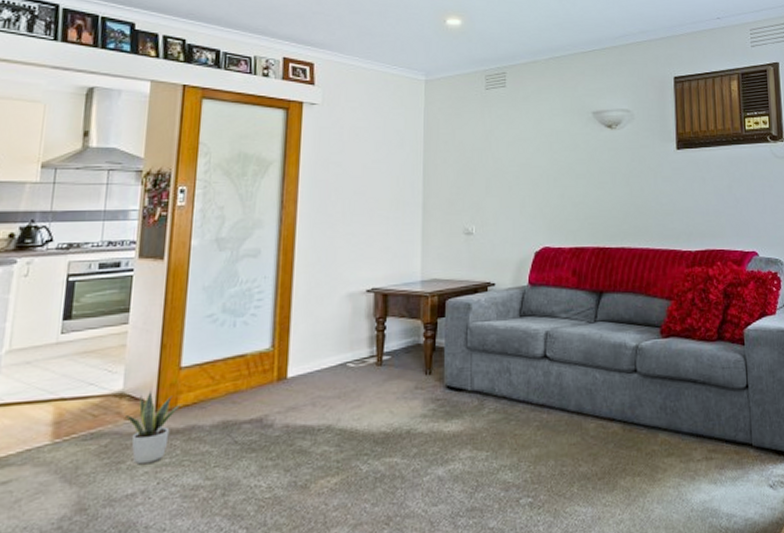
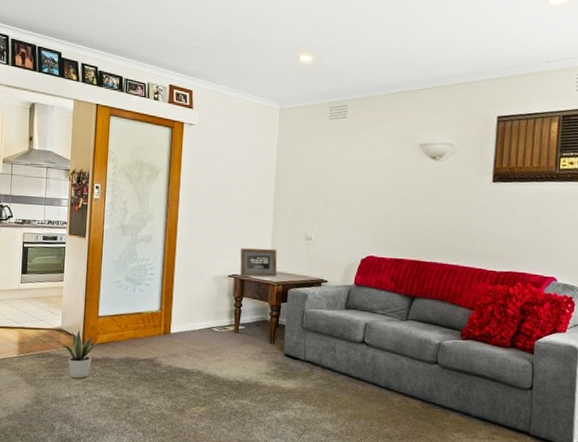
picture frame: none [381,250,431,289] -> present [239,248,278,277]

